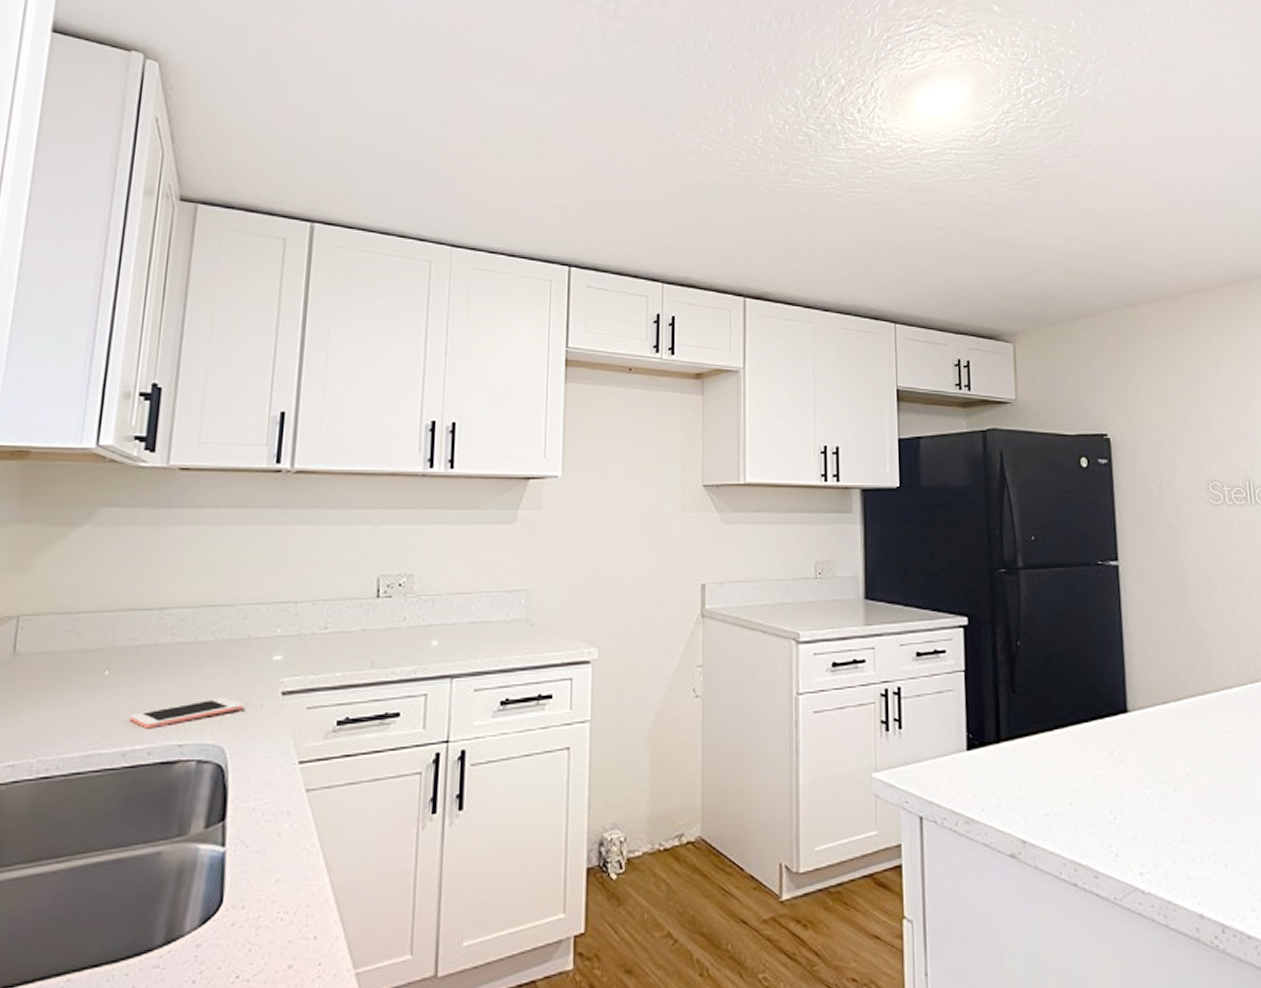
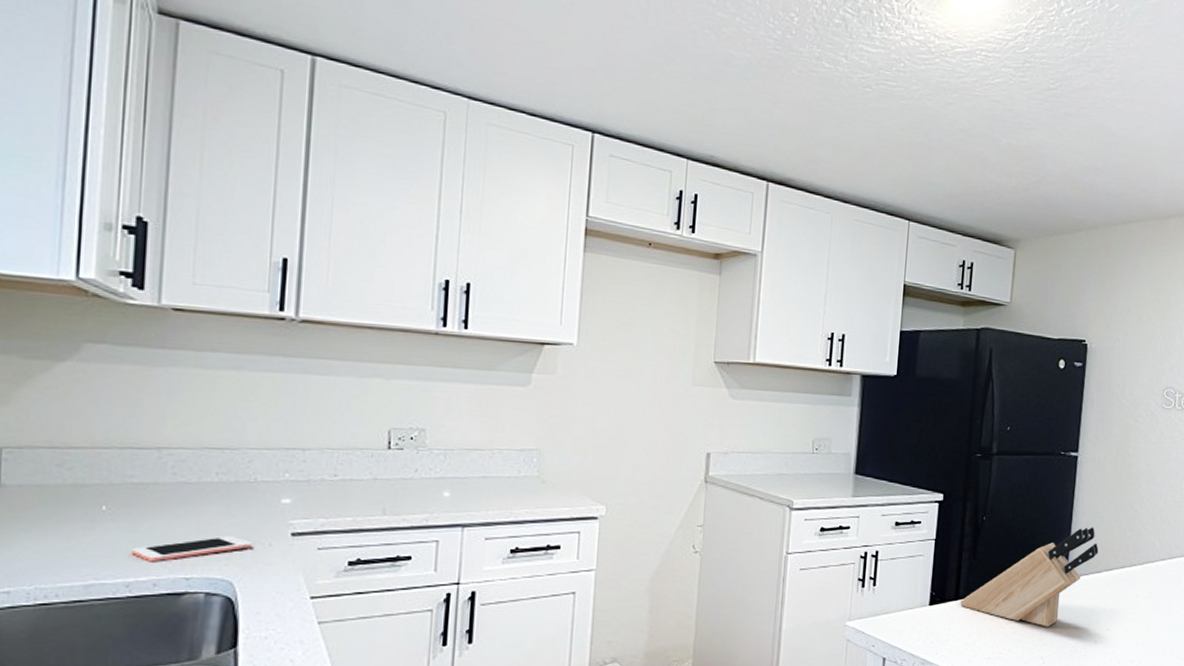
knife block: none [1003,648,1161,773] -> present [960,527,1099,627]

